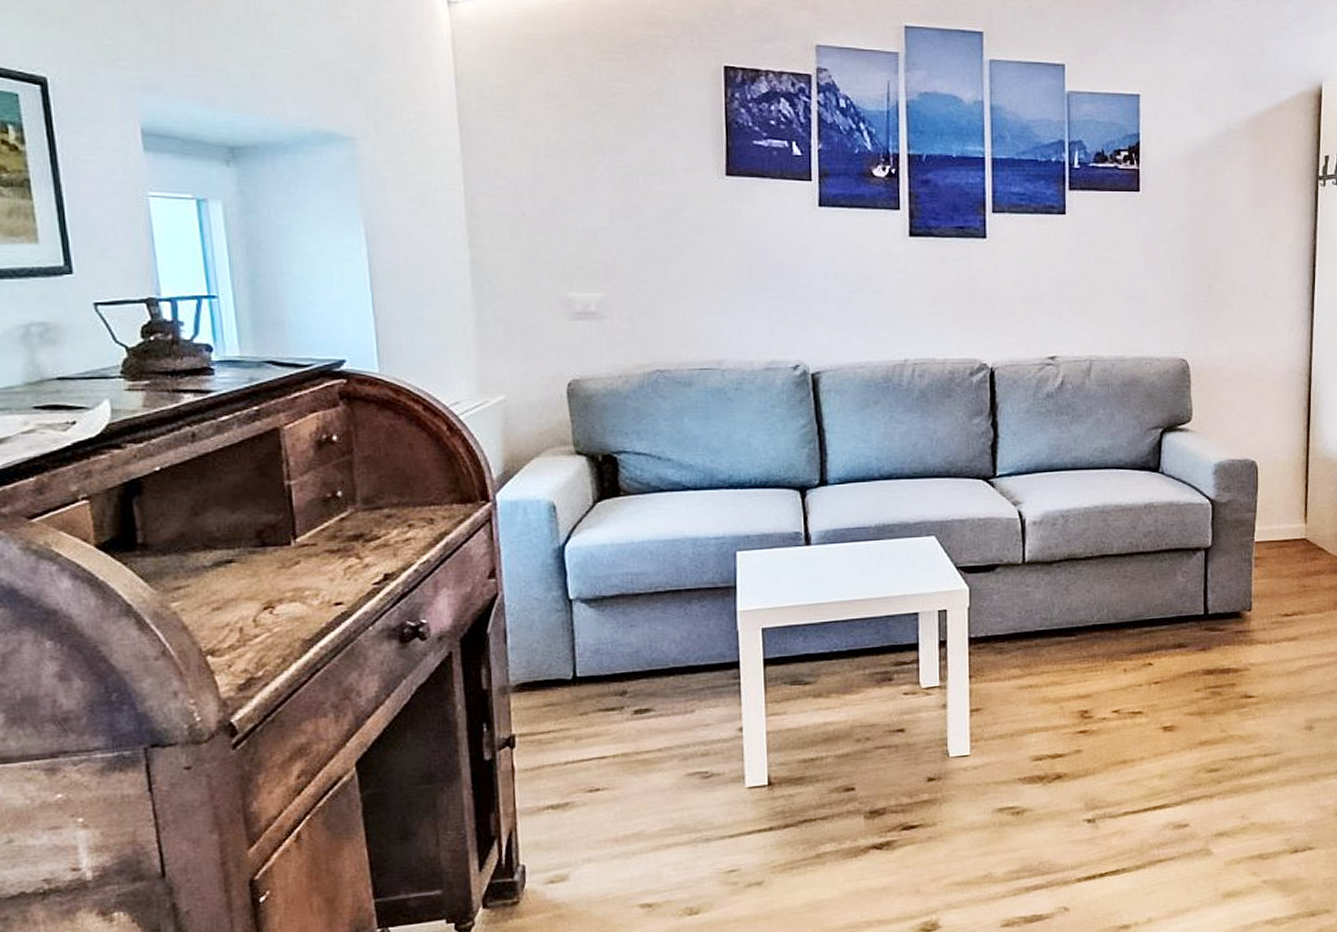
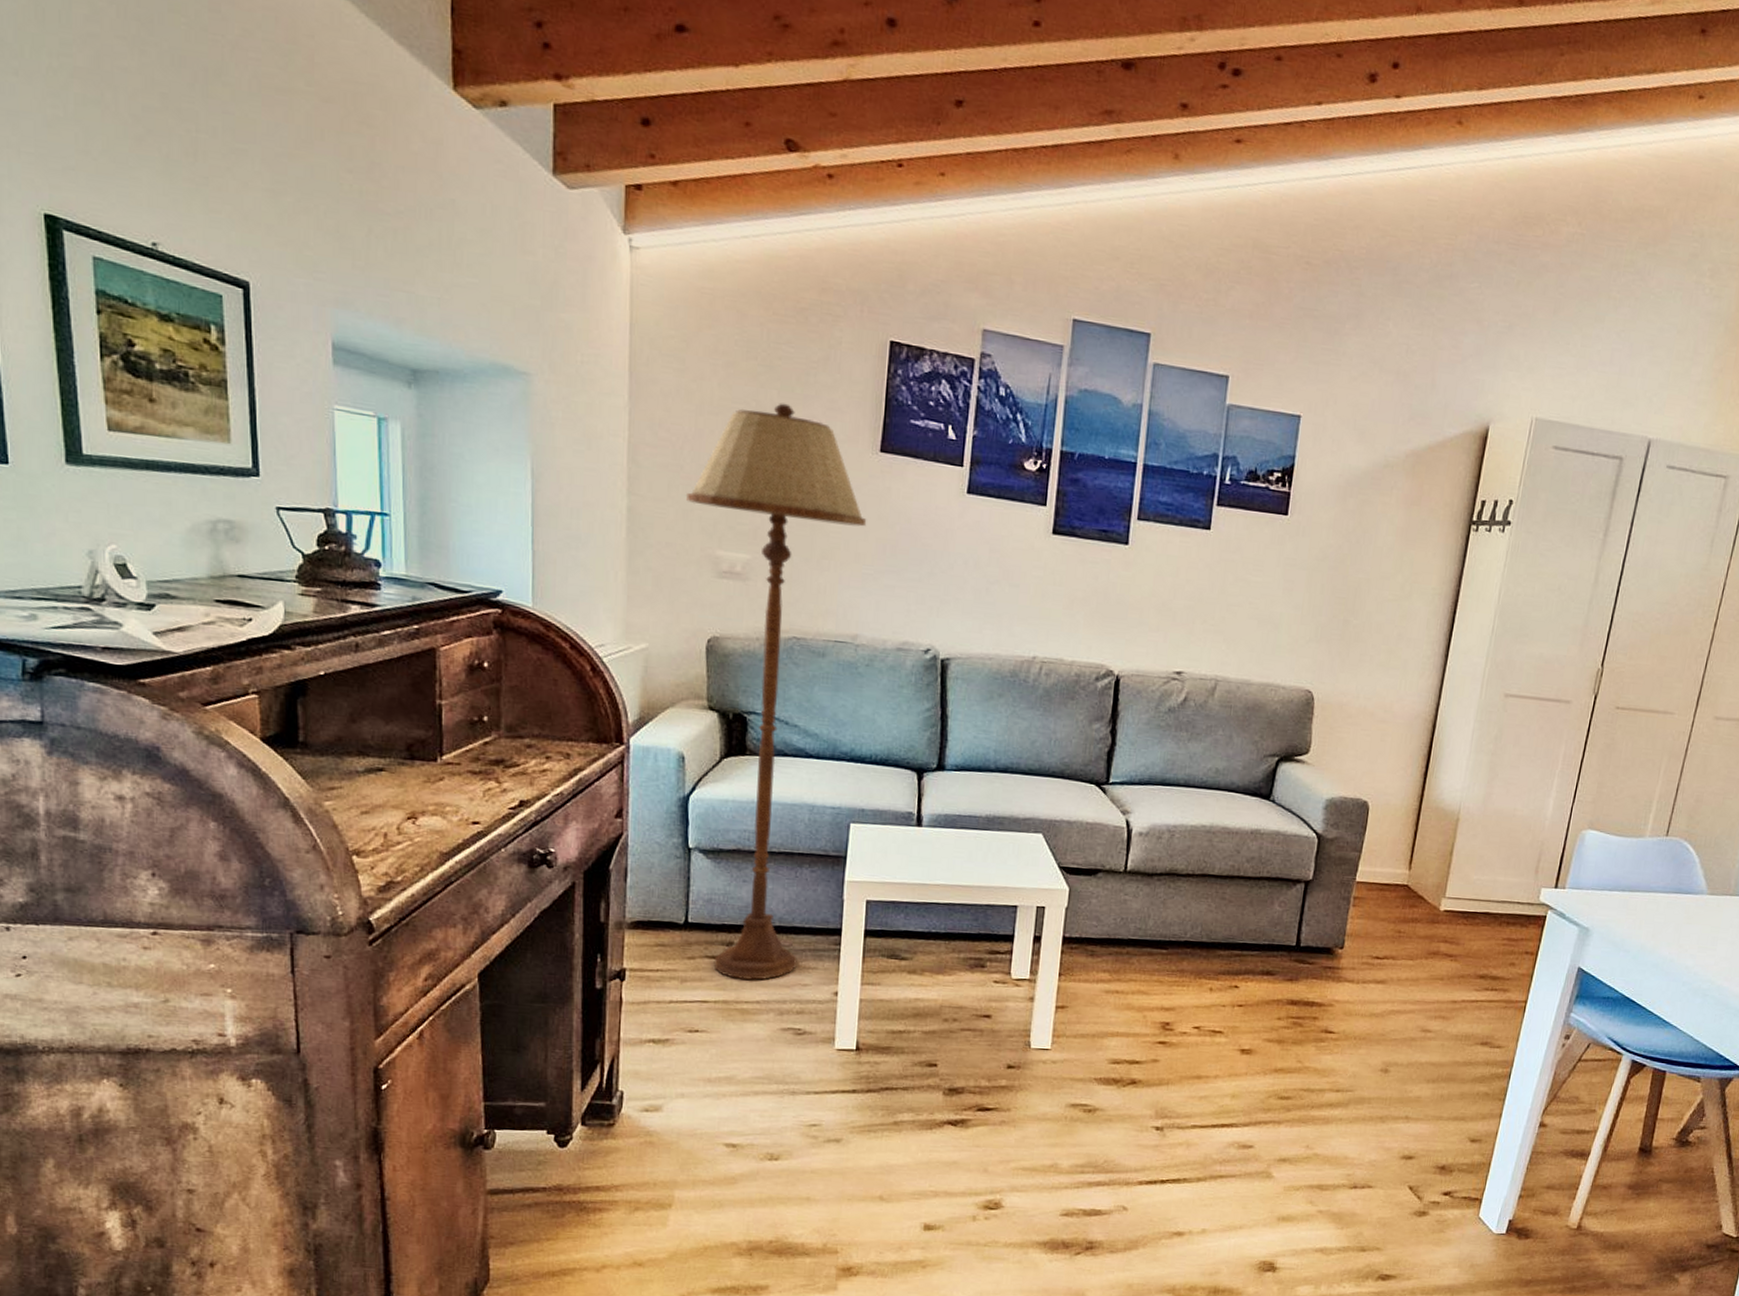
floor lamp: none [529,138,720,729] -> present [685,402,867,980]

